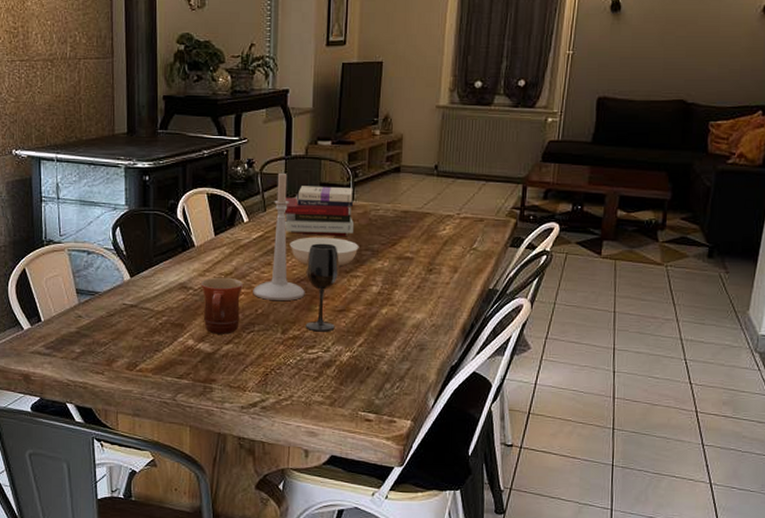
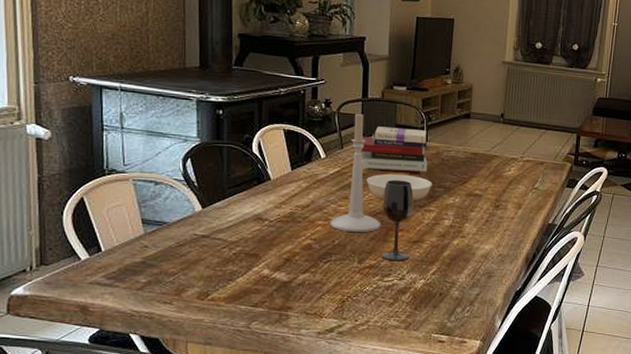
mug: present [200,277,243,334] -> none [276,209,320,264]

